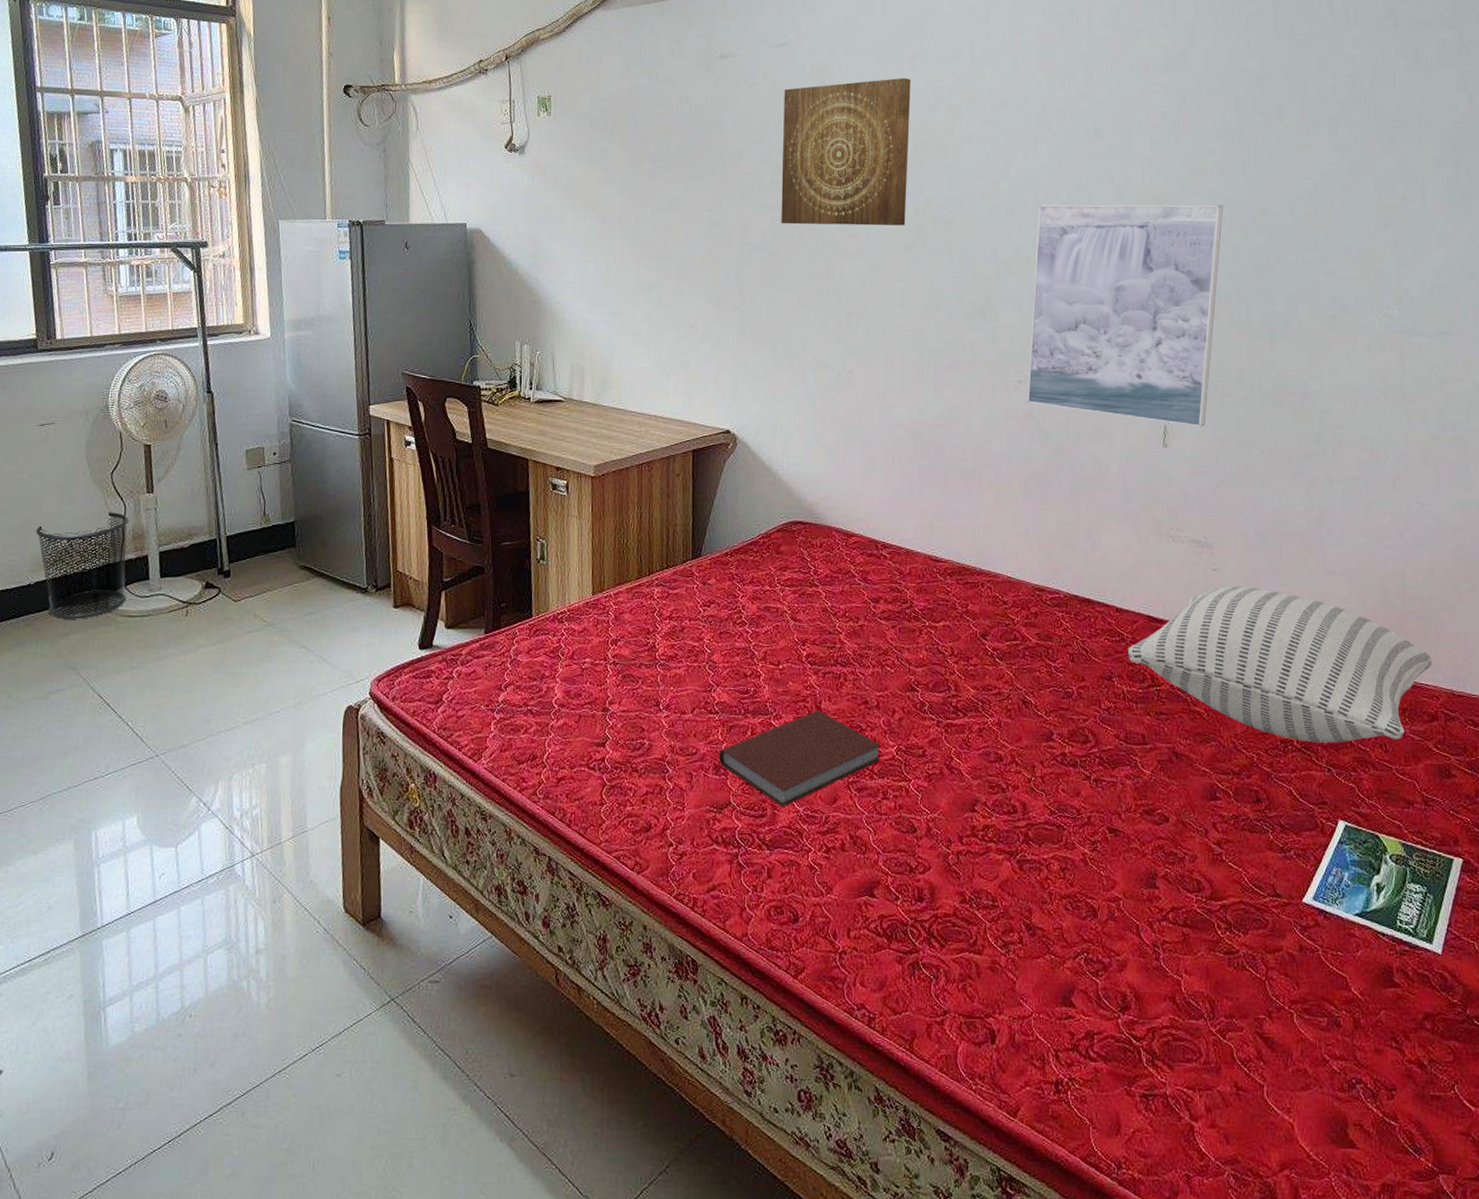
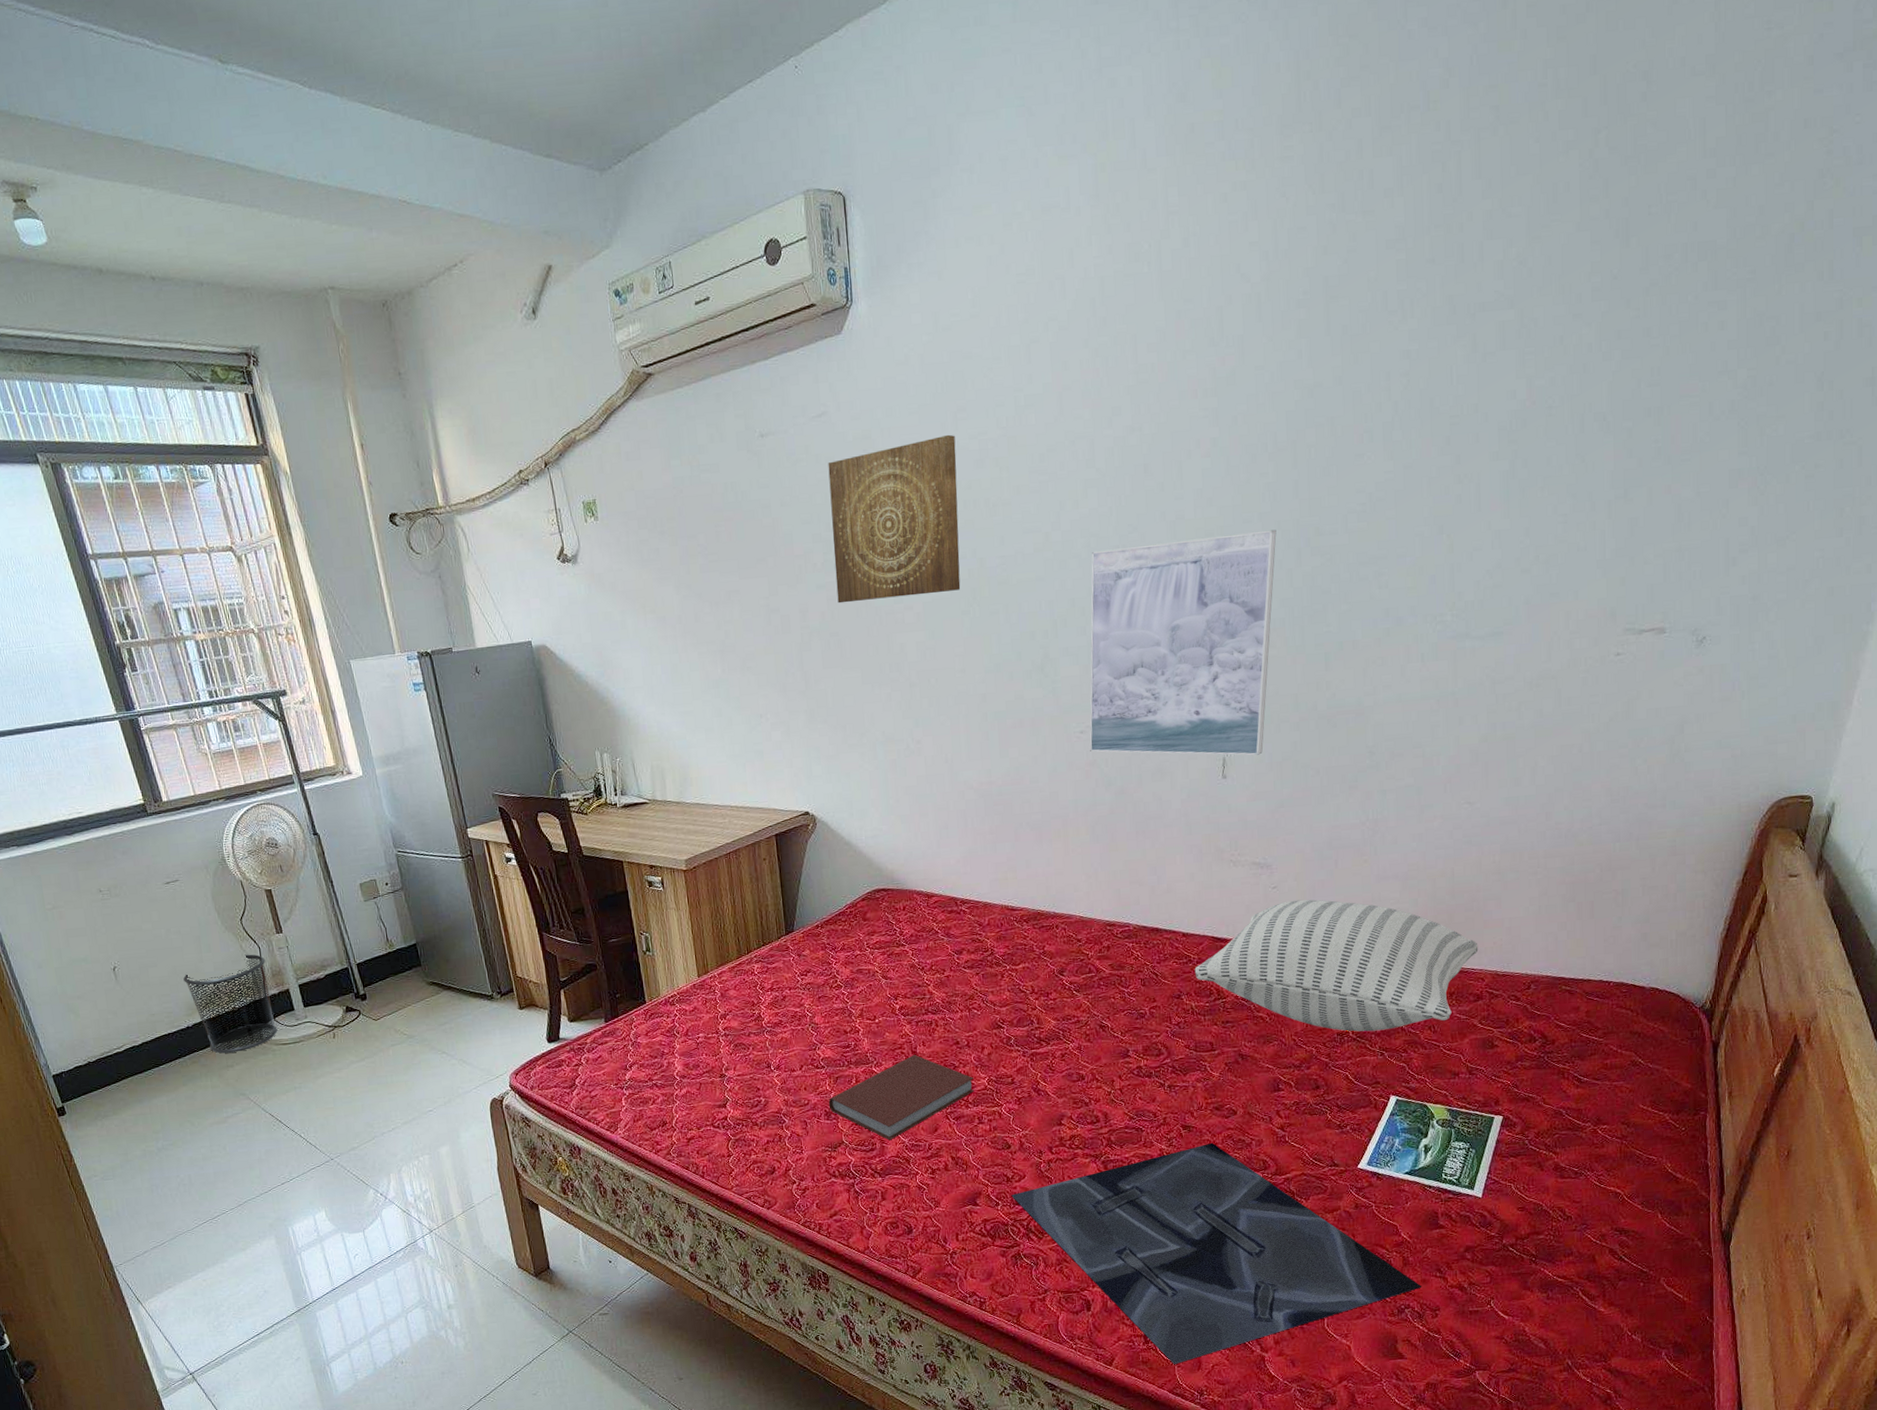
tote bag: none [913,852,1376,1125] -> present [1011,1142,1422,1365]

